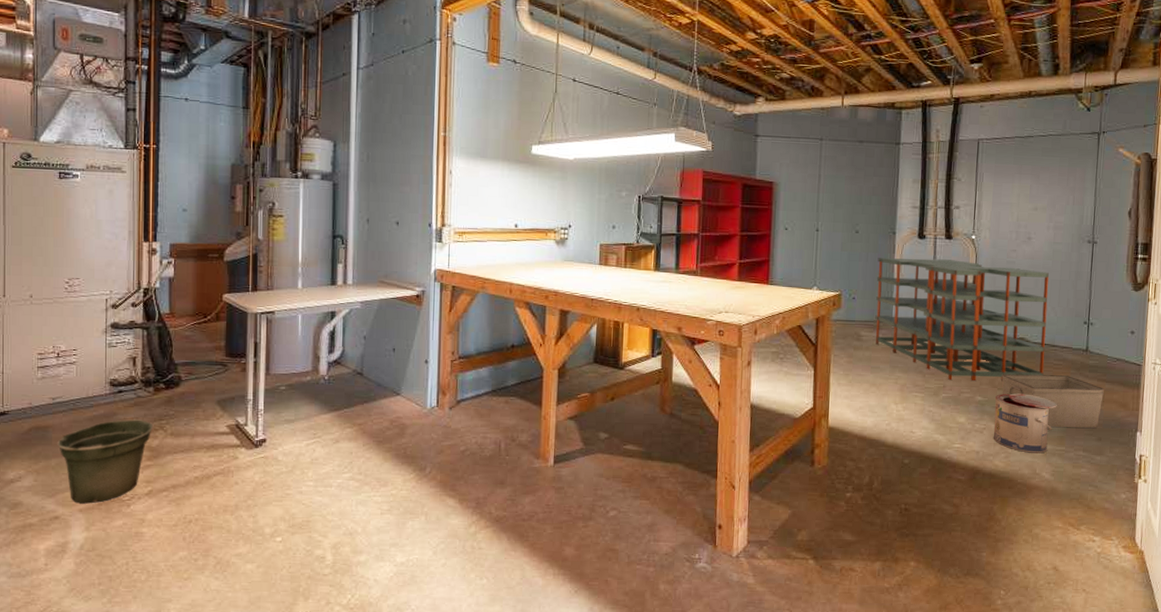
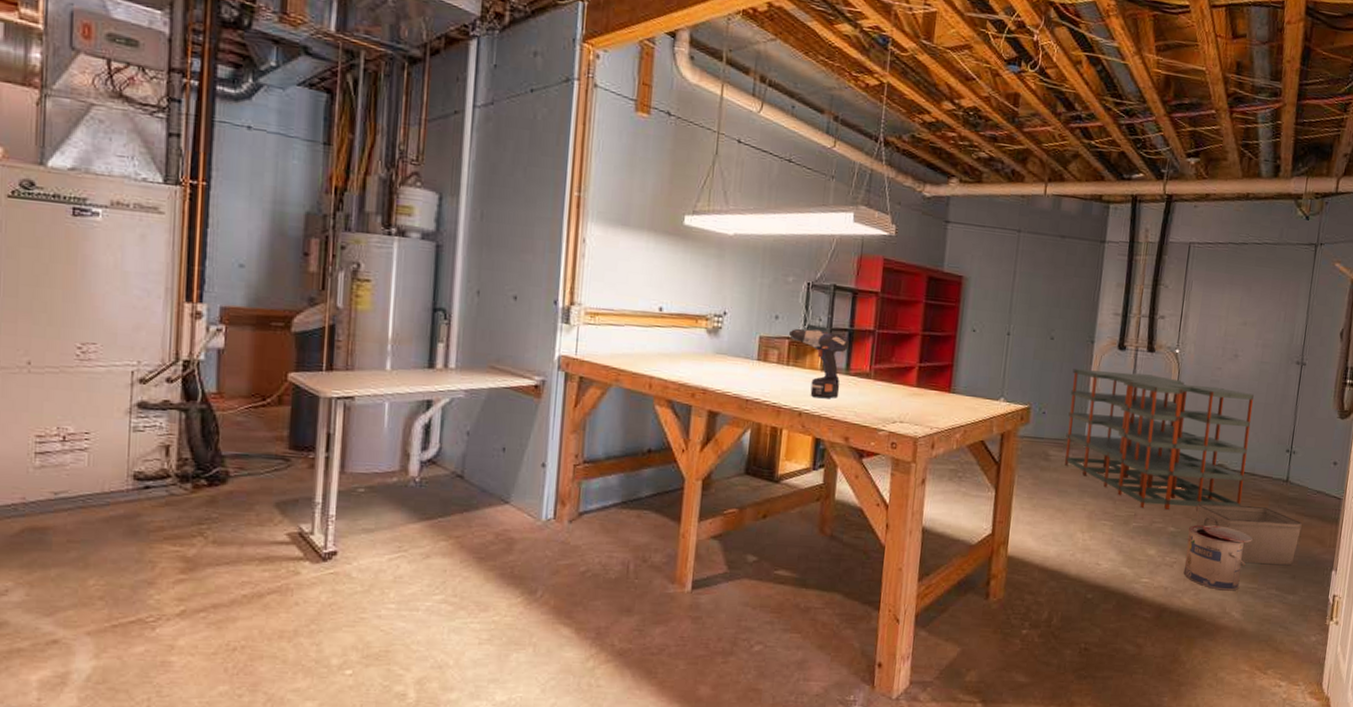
flower pot: present [57,419,153,504] -> none [59,522,189,625]
power drill: none [625,235,678,295] -> present [789,328,850,399]

